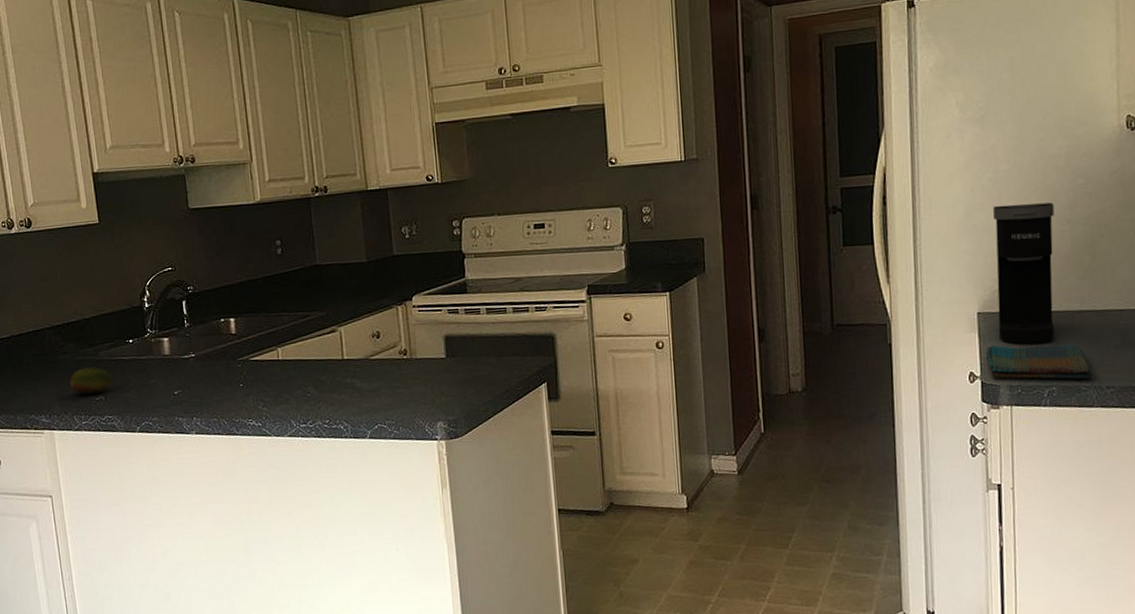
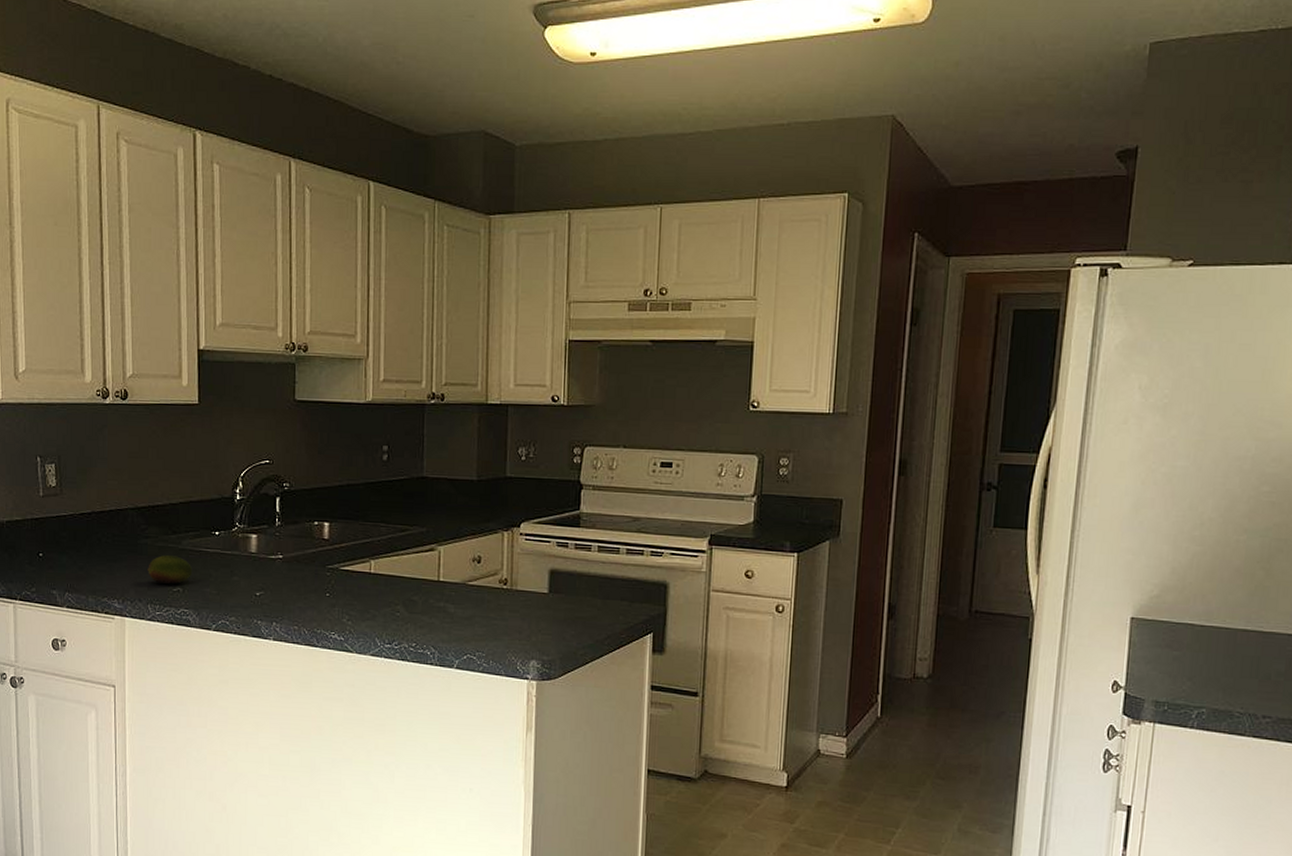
dish towel: present [985,344,1093,380] -> none [1133,654,1249,705]
coffee maker: present [993,202,1054,344] -> none [1150,504,1232,659]

